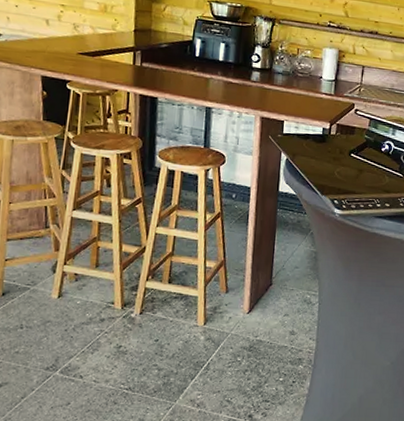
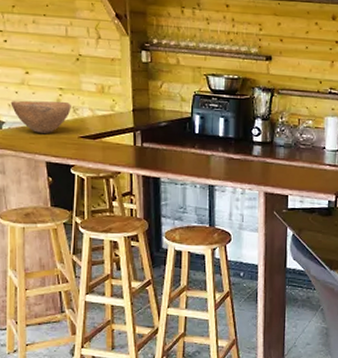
bowl: none [9,14,72,49] -> present [10,100,71,134]

